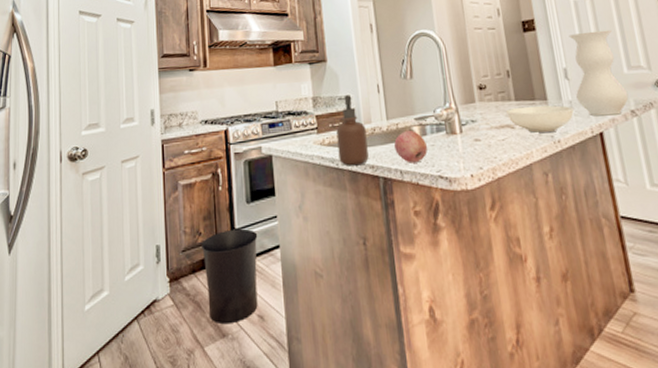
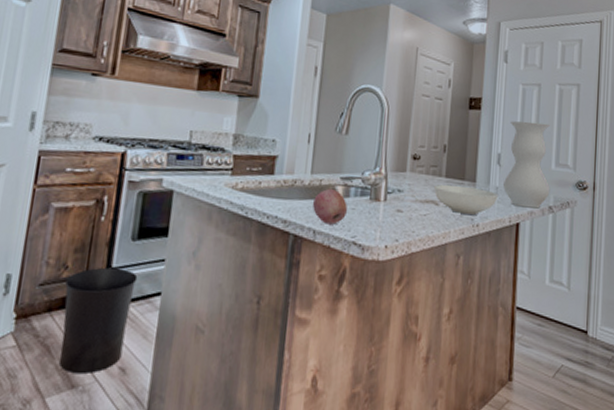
soap dispenser: present [336,95,369,166] -> none [249,139,286,218]

